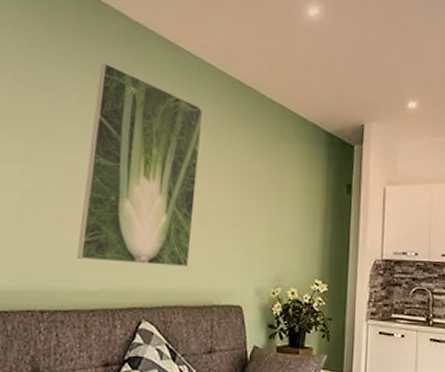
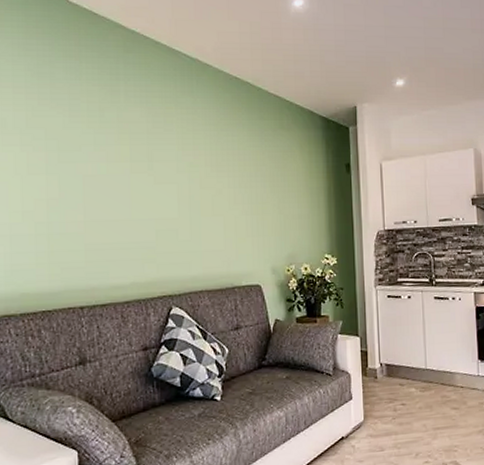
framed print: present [76,62,204,268] -> none [104,73,209,258]

